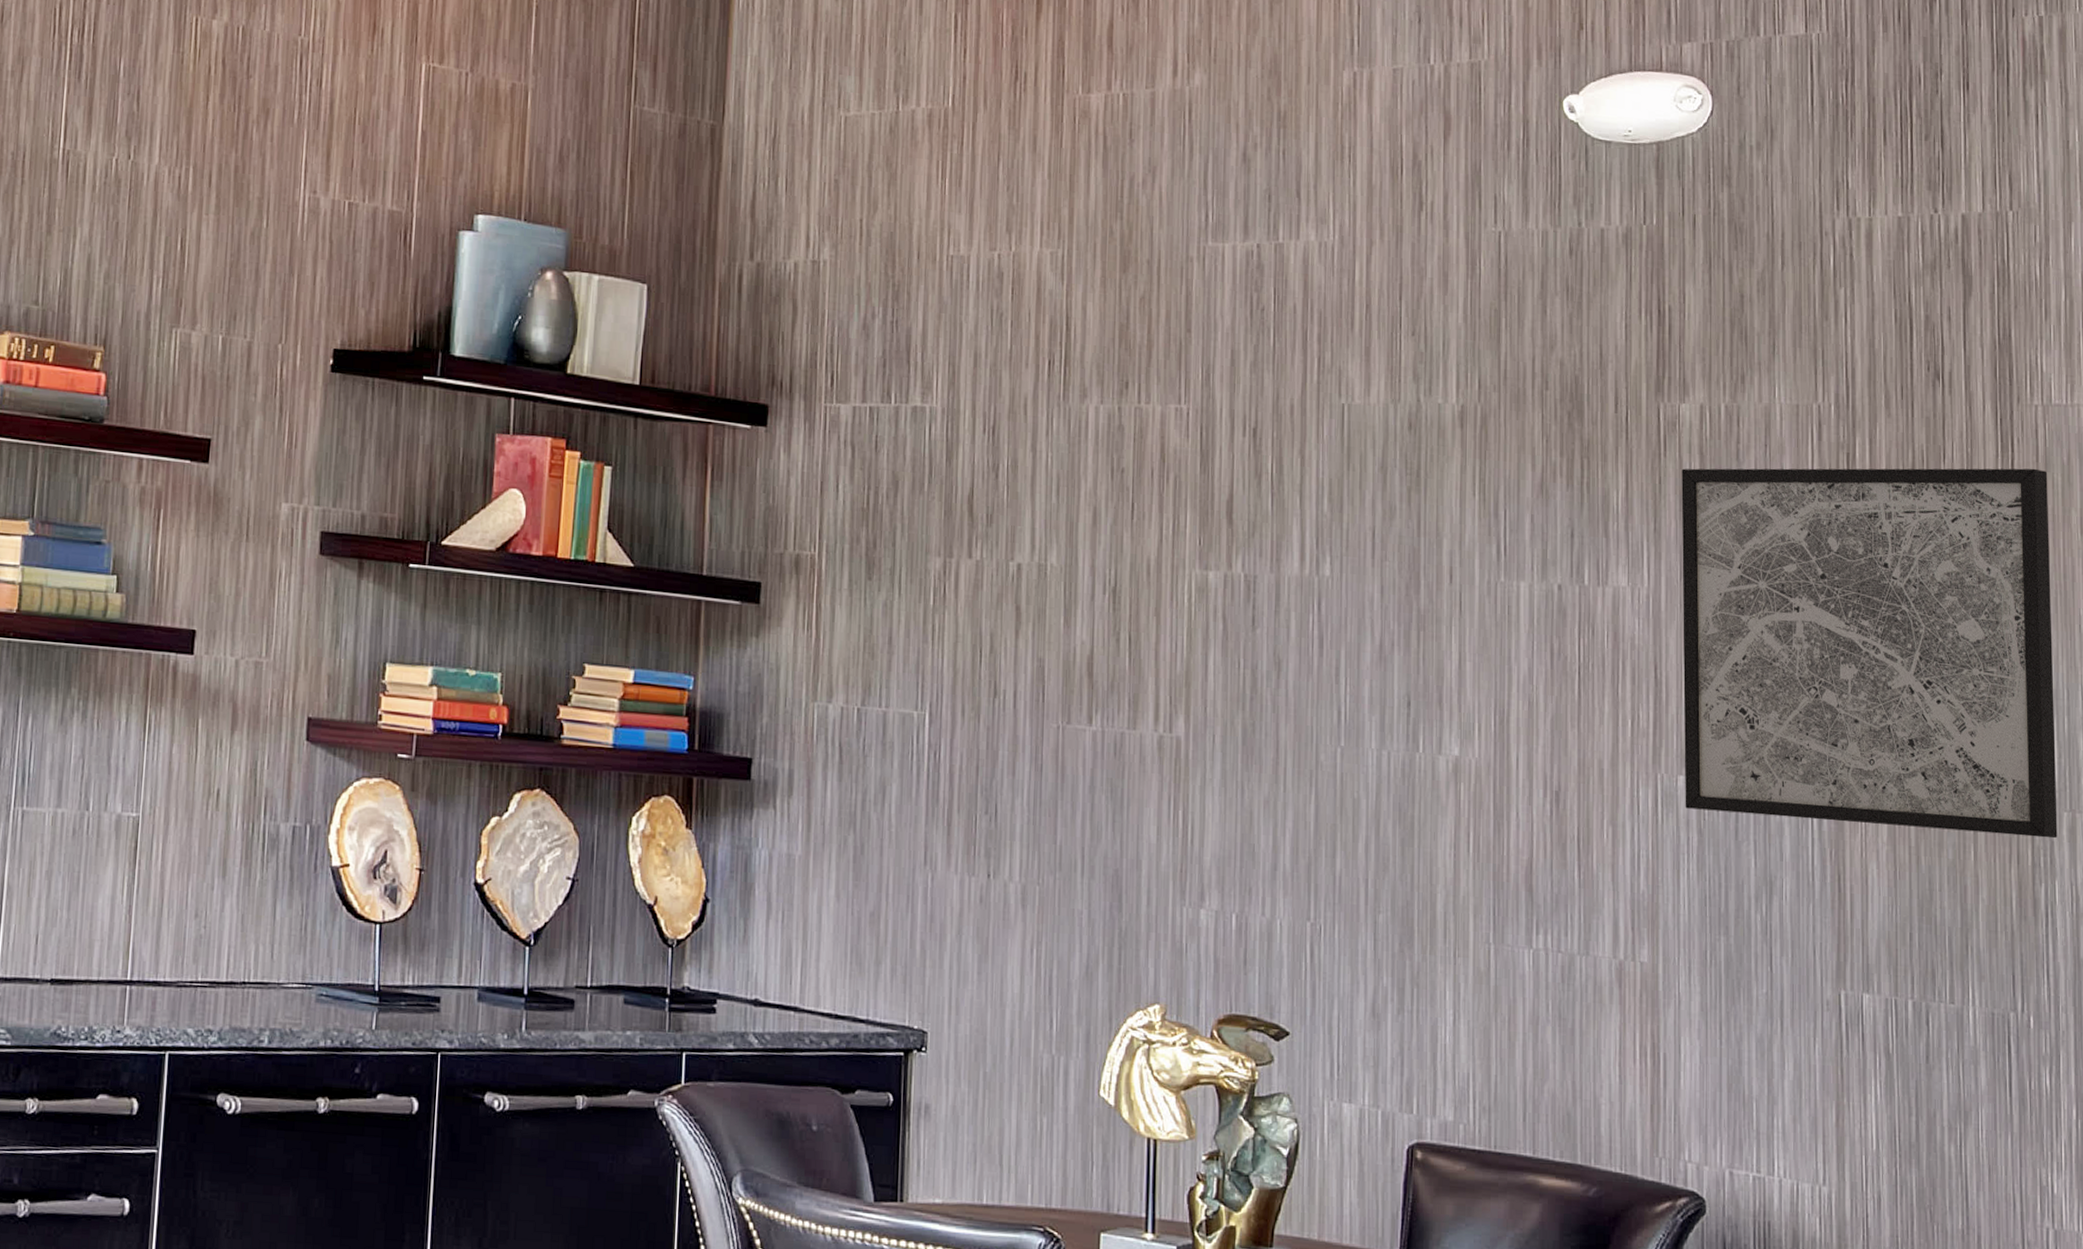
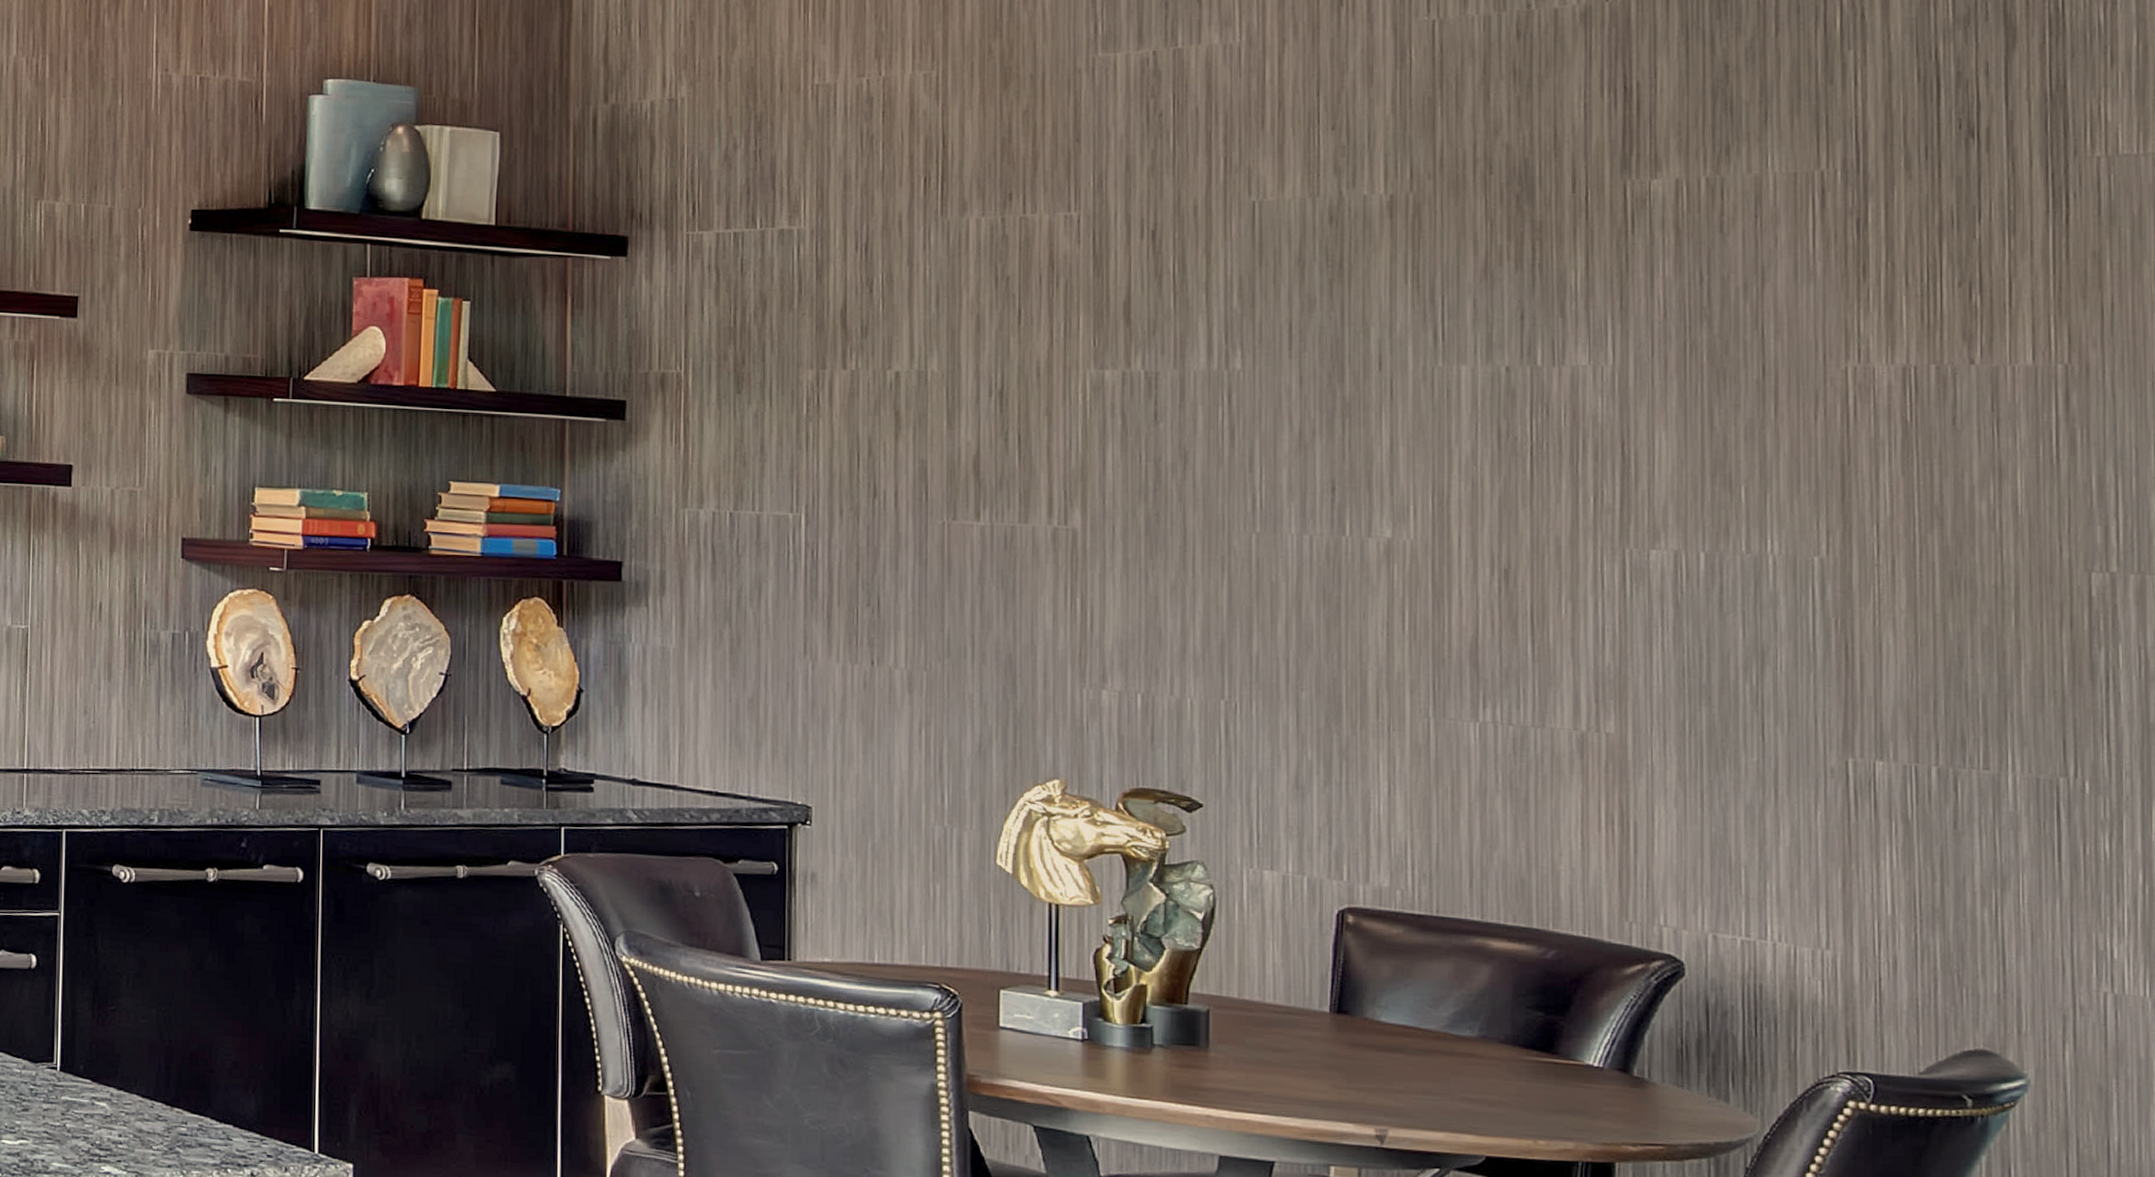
wall art: present [1681,468,2057,839] -> none [1653,222,2122,602]

